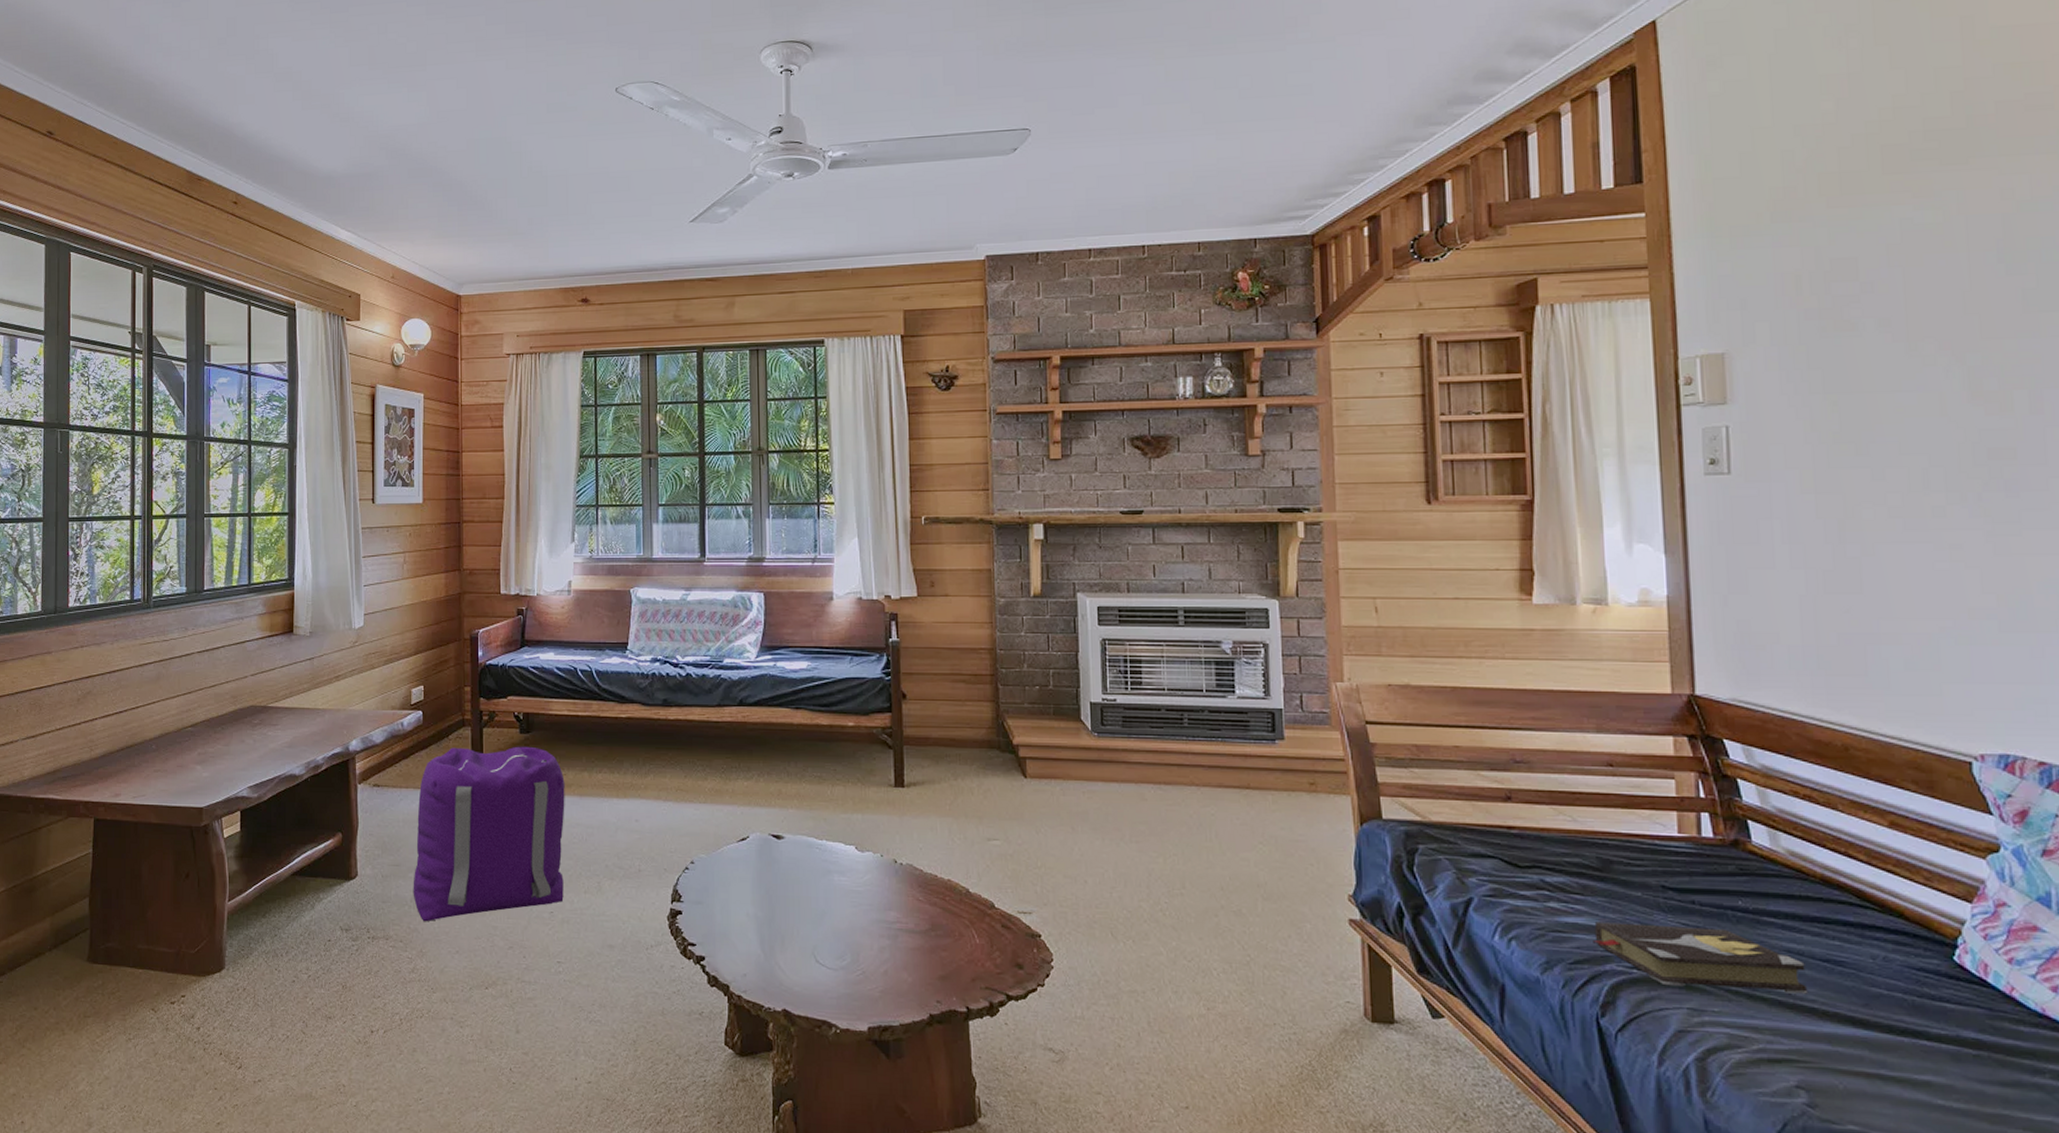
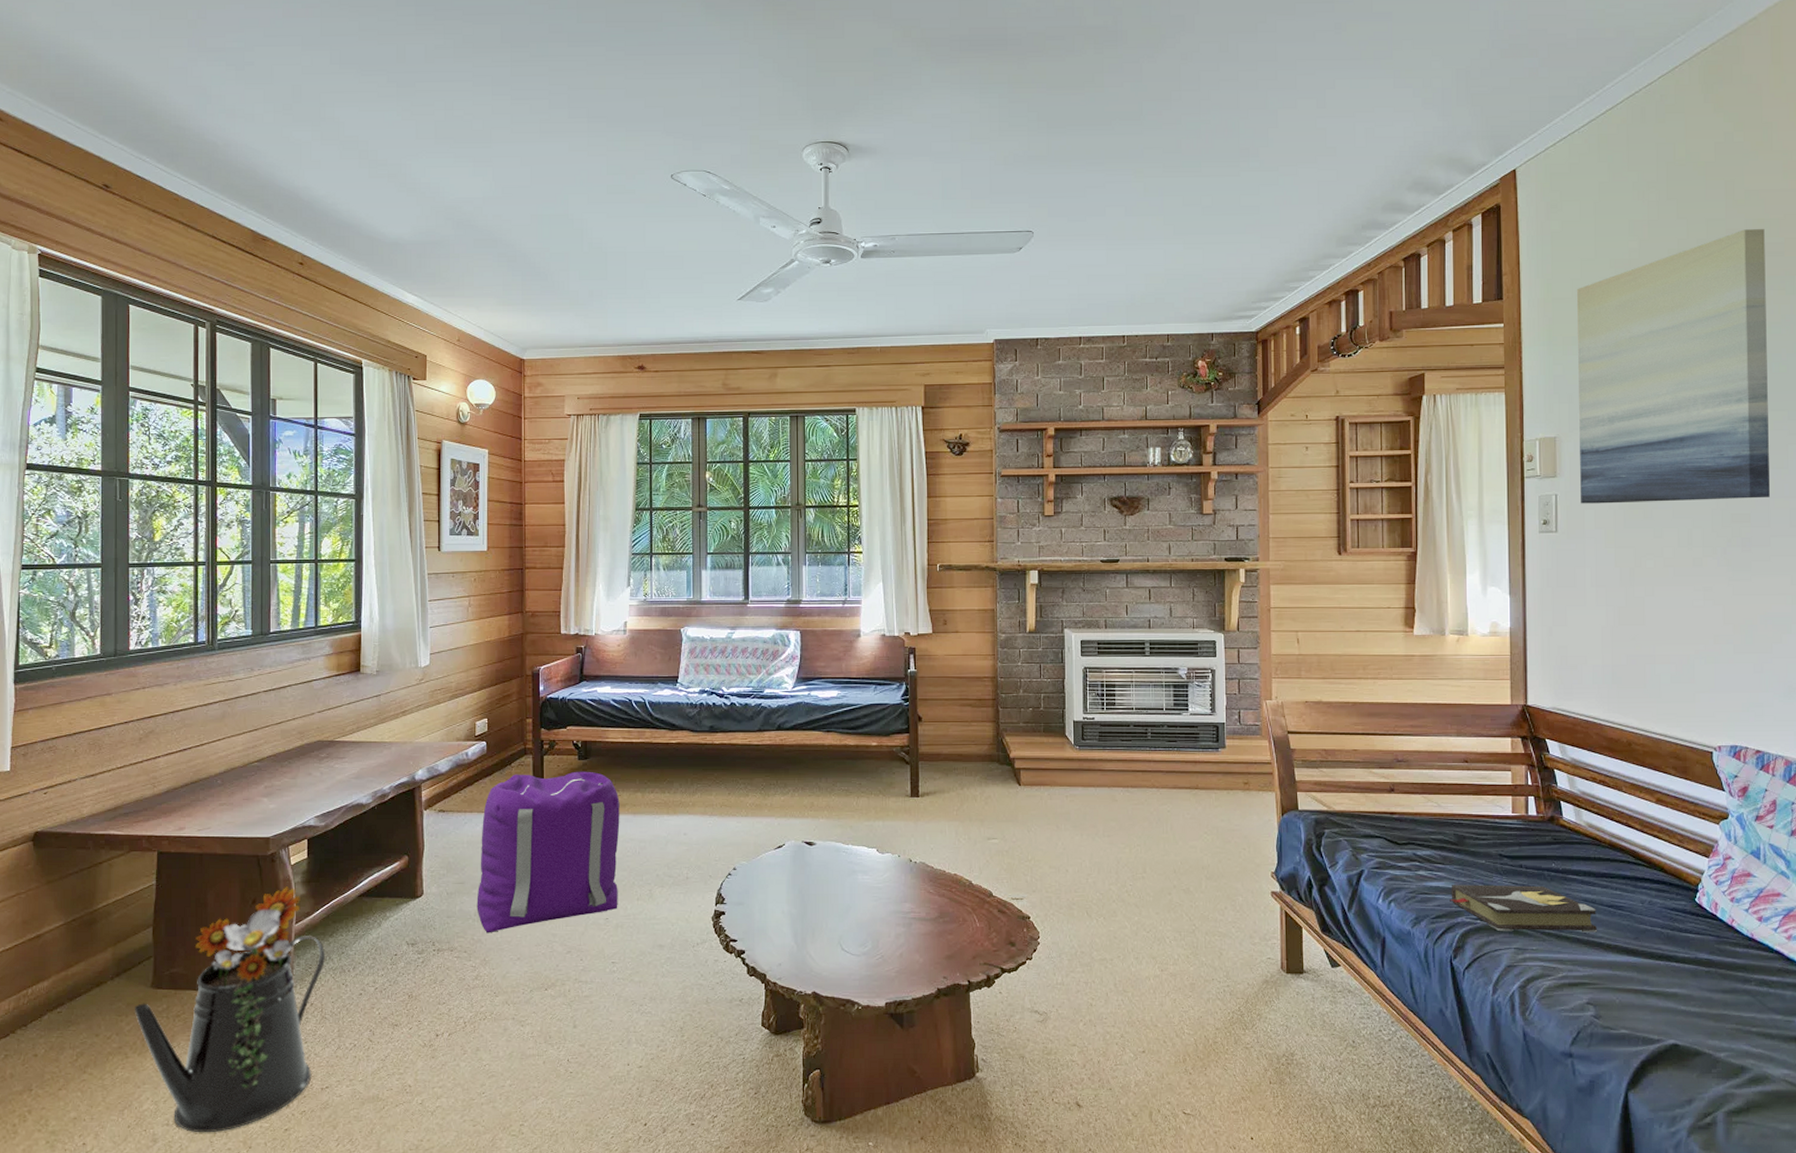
watering can: none [72,861,259,1121] -> present [135,886,326,1133]
wall art: none [1748,76,2045,438] -> present [1577,229,1770,504]

